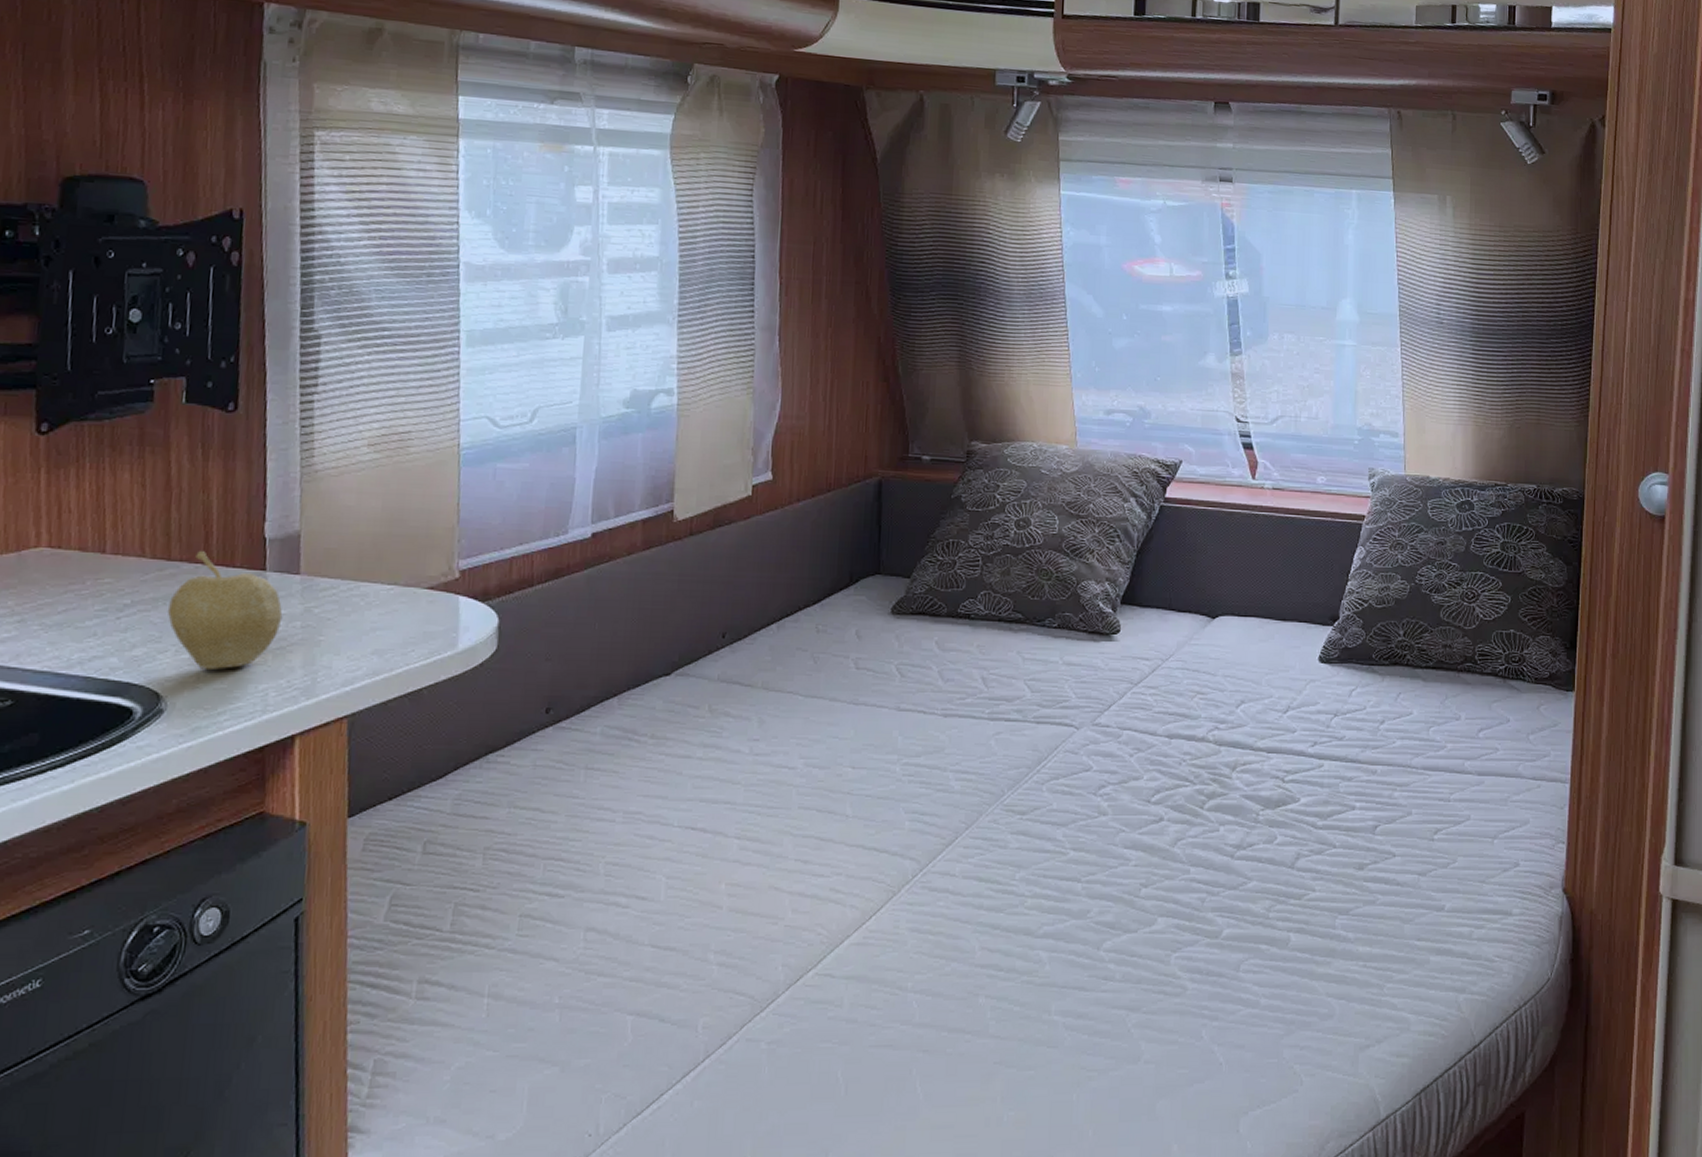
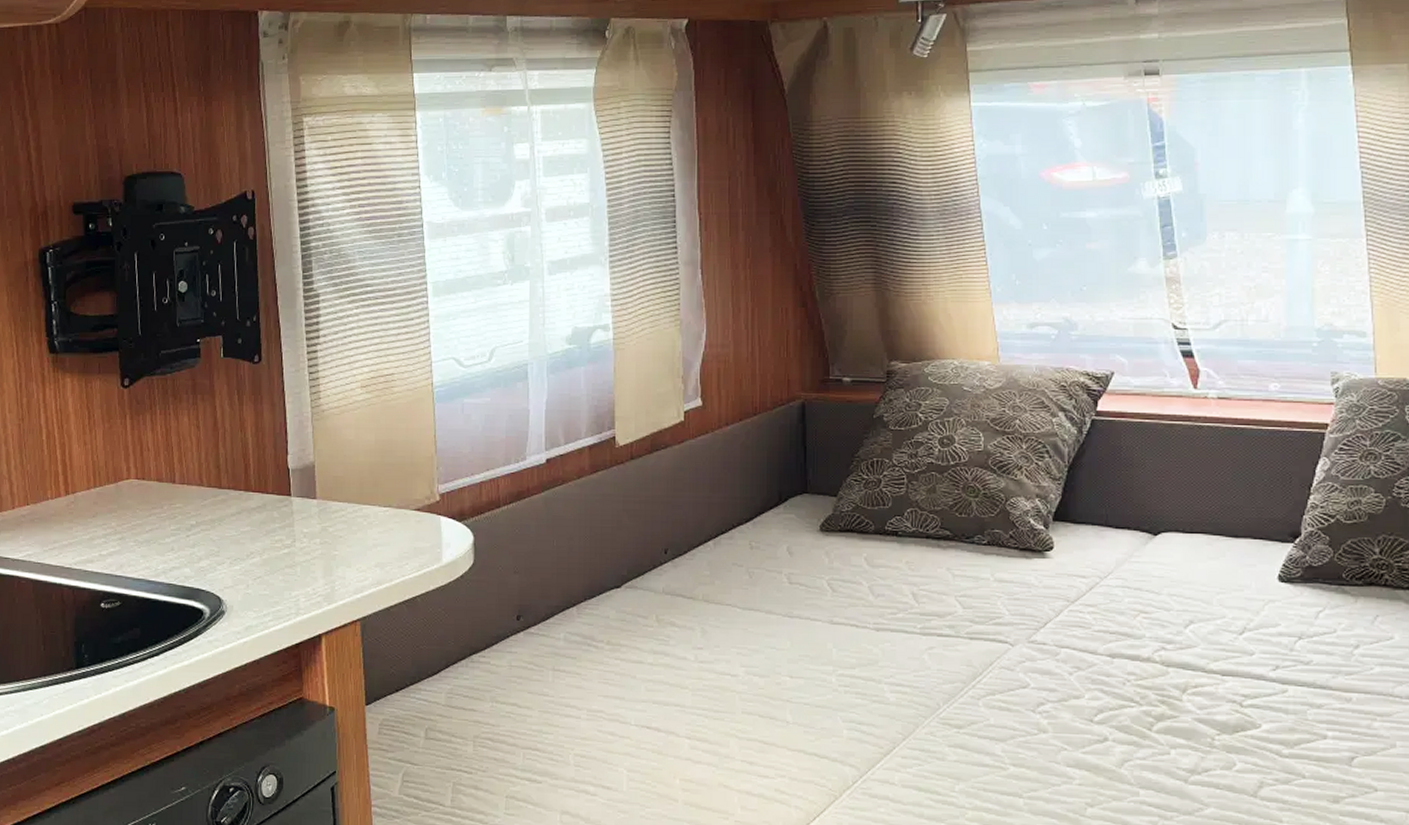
fruit: present [167,551,283,671] -> none [222,480,306,580]

